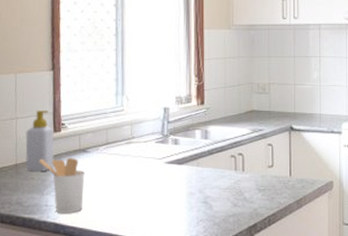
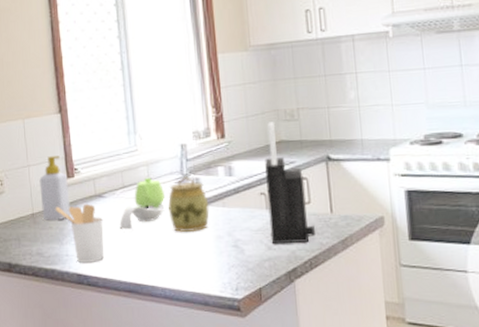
spoon rest: none [100,162,142,184] -> present [119,206,163,230]
teapot: none [116,136,146,166] -> present [134,177,166,209]
jar: none [147,137,185,189] -> present [167,176,210,233]
knife block: none [237,93,275,202] -> present [265,122,315,245]

